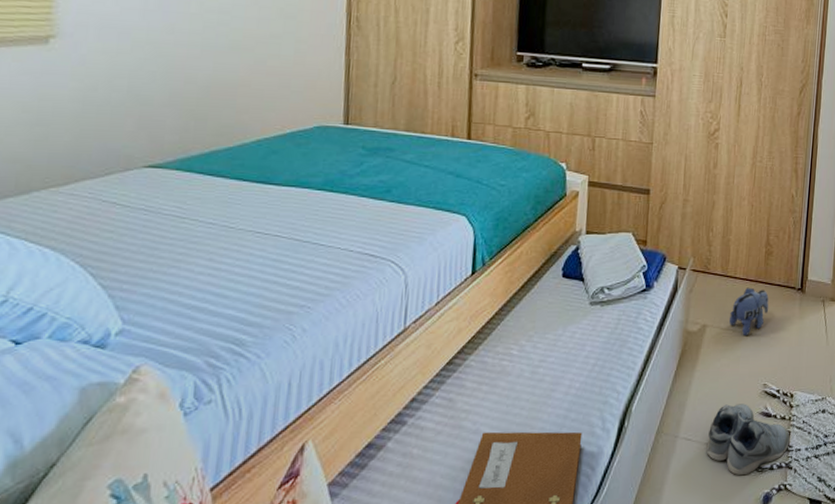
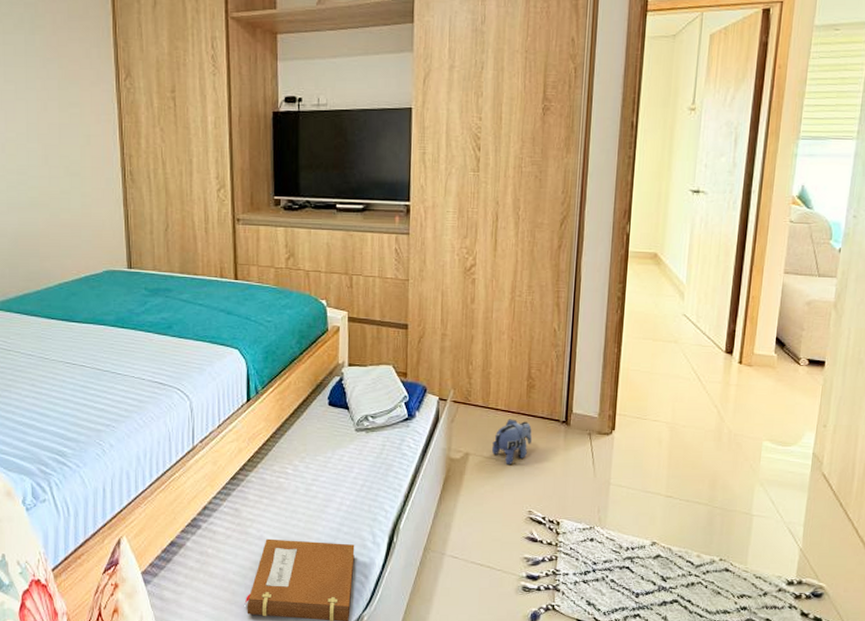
shoe: present [706,403,790,475] -> none [473,528,557,593]

